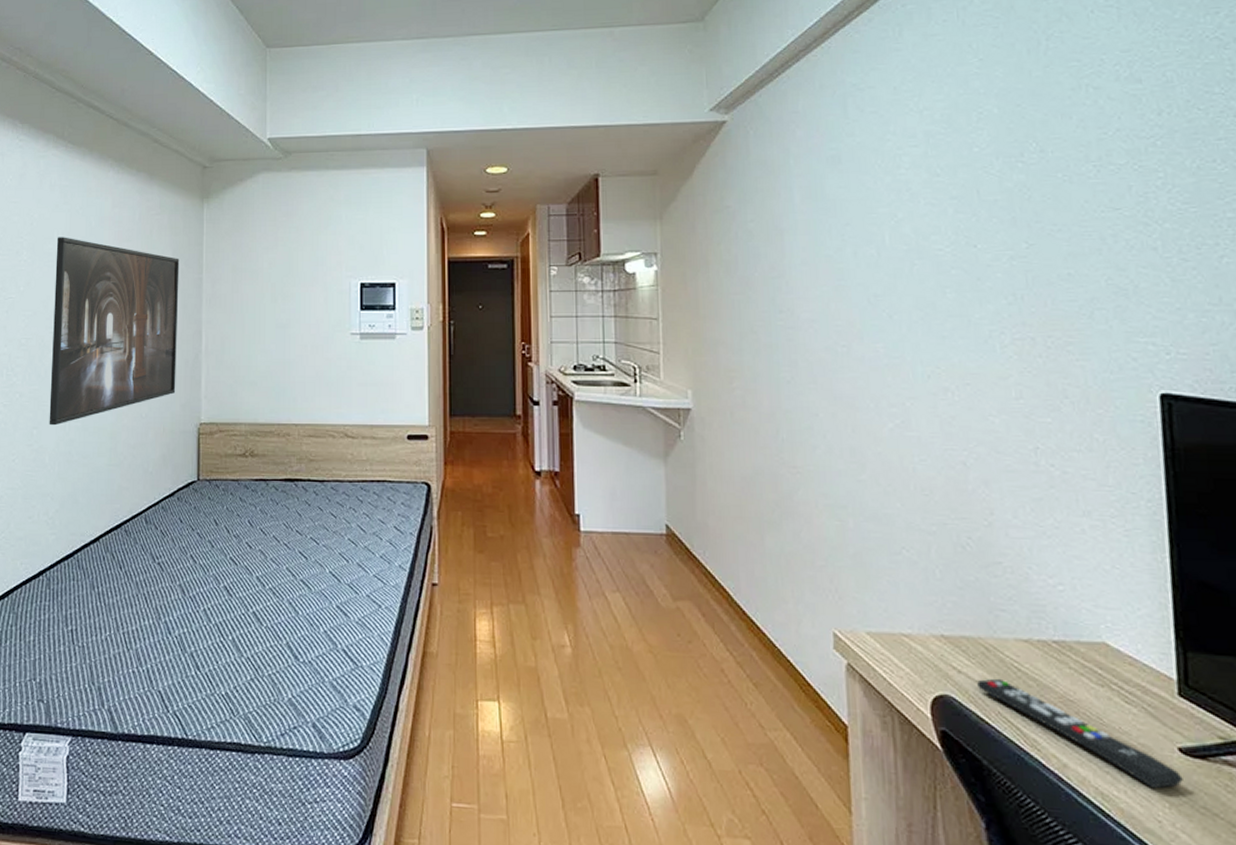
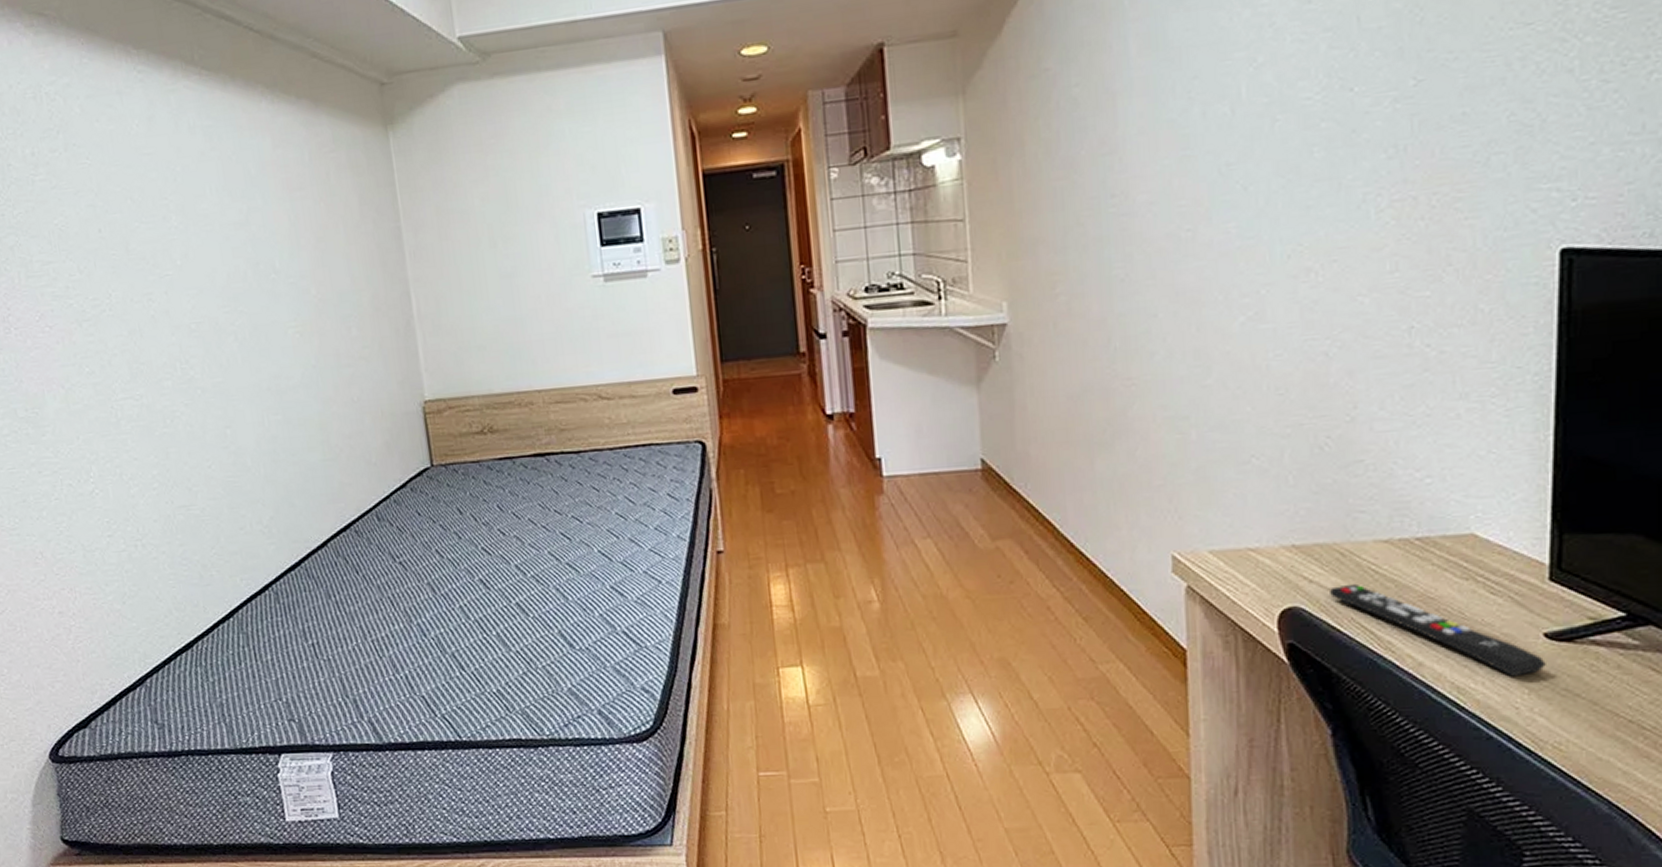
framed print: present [49,237,180,426] -> none [210,192,390,423]

